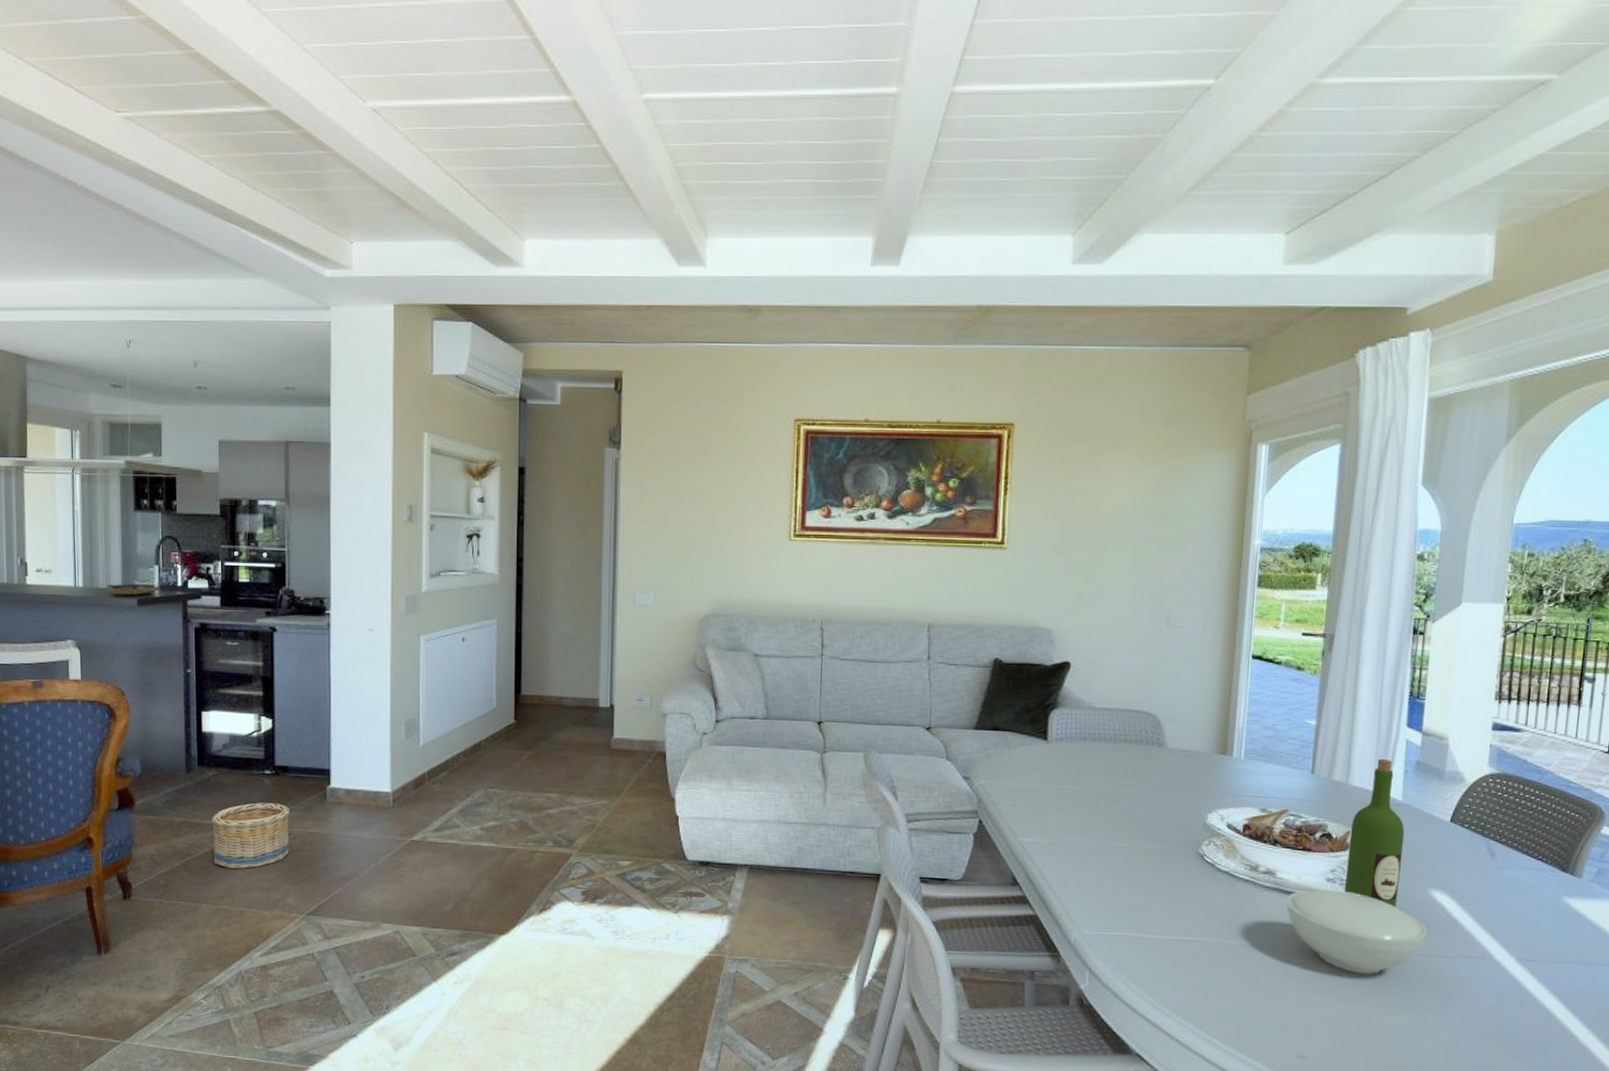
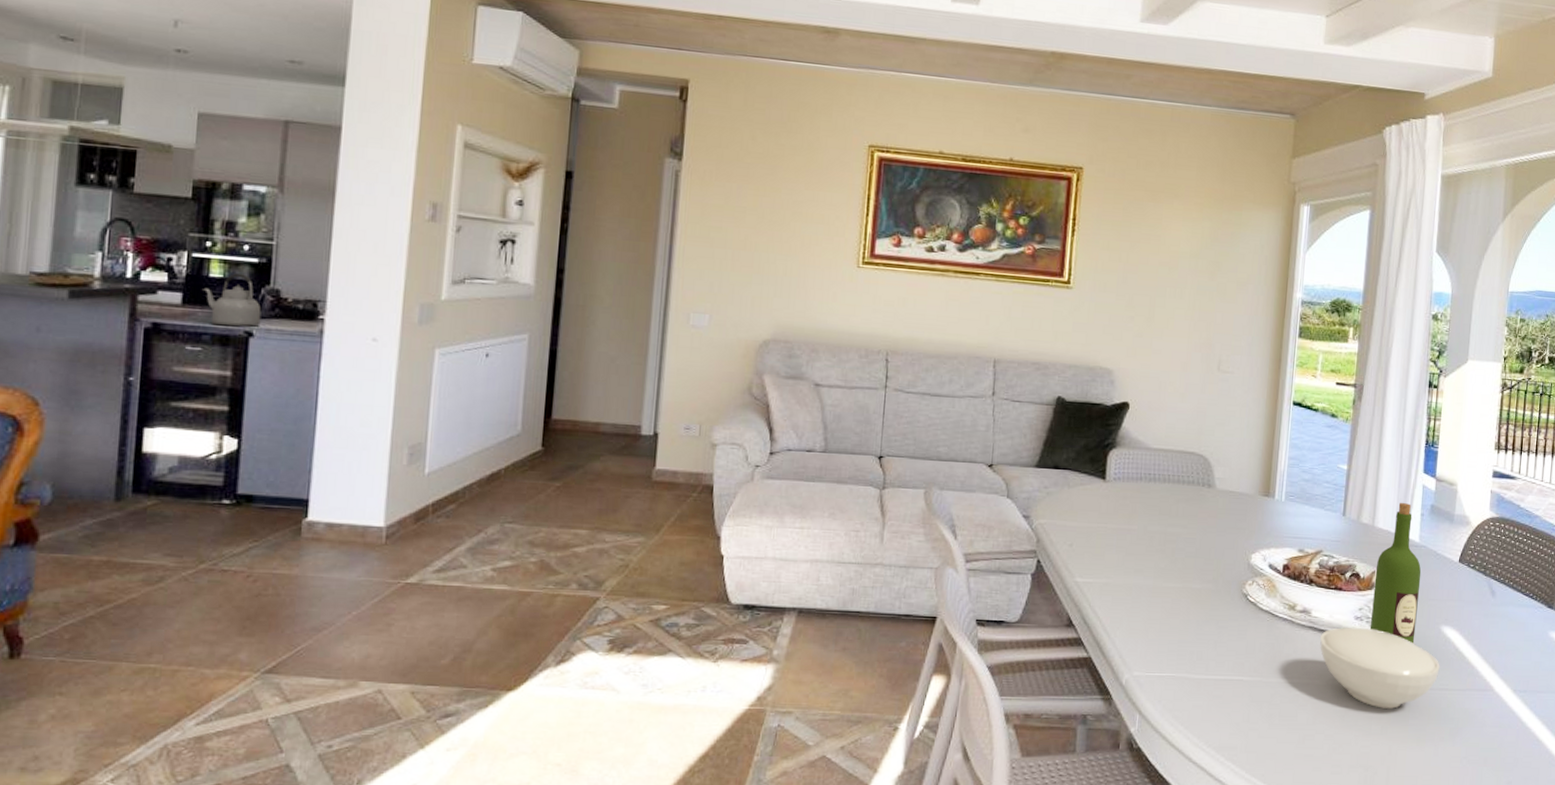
basket: present [212,802,290,870] -> none [143,538,252,619]
kettle: none [234,578,281,624] -> present [201,273,262,327]

